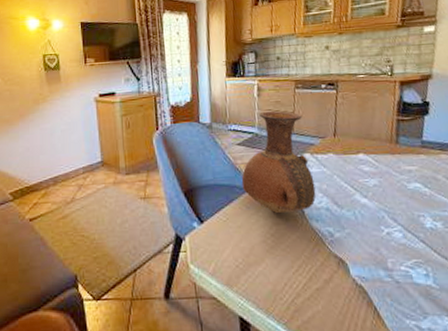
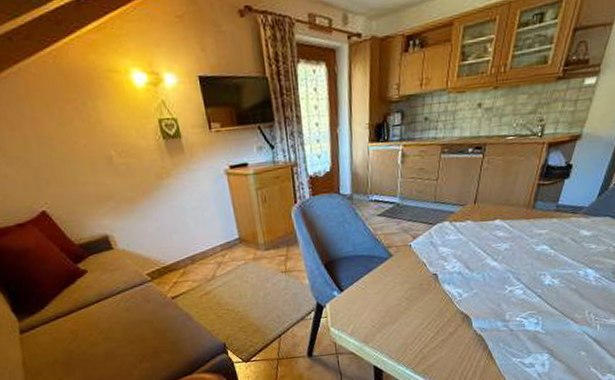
vase: present [241,110,316,214] -> none [380,178,451,280]

